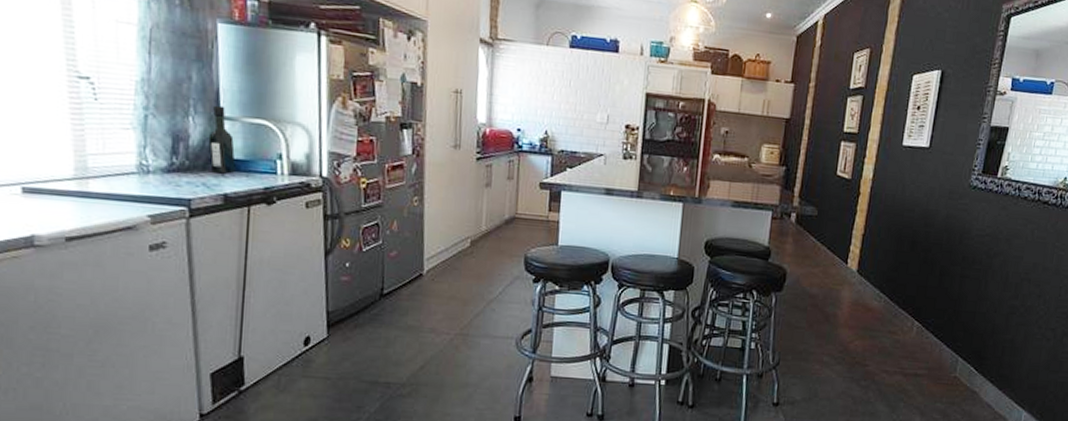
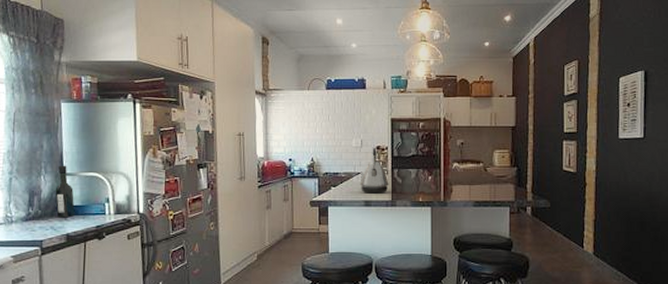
kettle: none [601,125,637,182] -> present [359,147,389,194]

